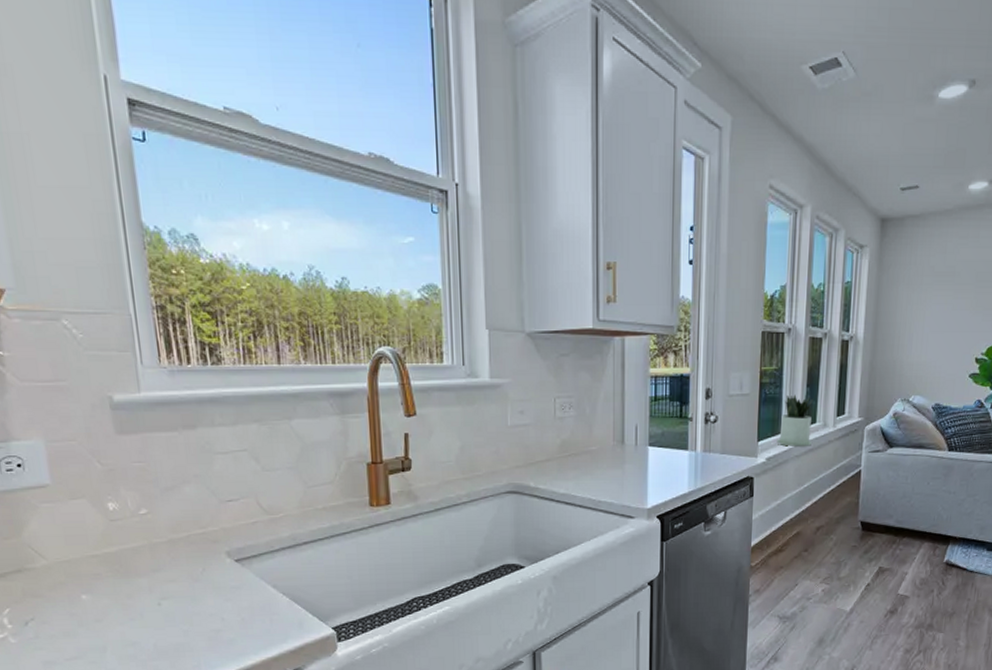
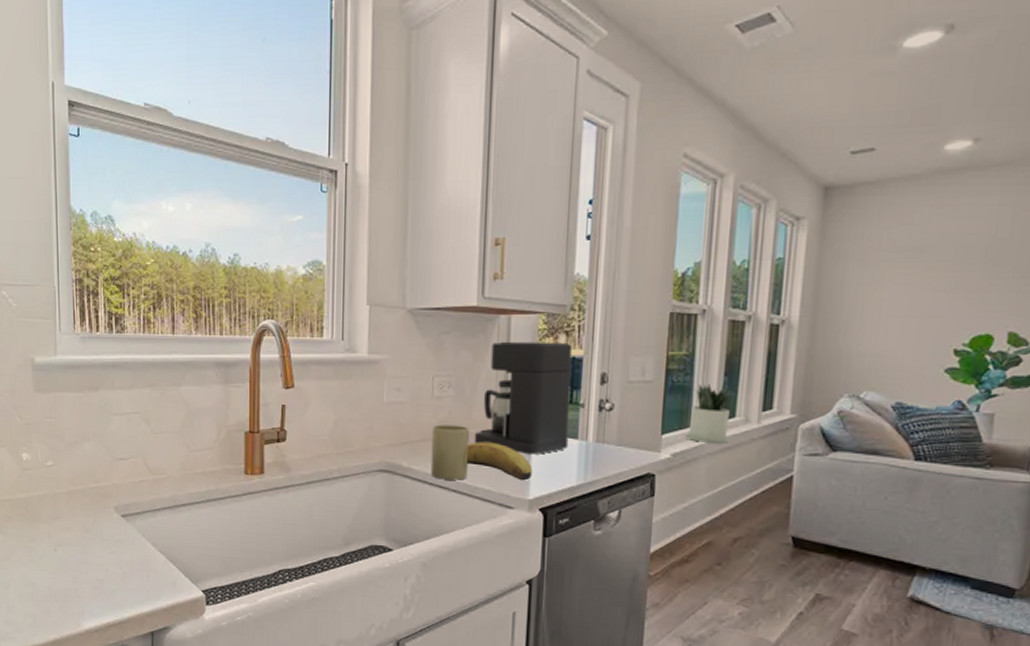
mug: none [556,444,592,496] -> present [430,424,470,480]
fruit: none [590,458,649,492] -> present [467,442,532,481]
coffee maker: none [596,361,681,468] -> present [474,341,573,455]

